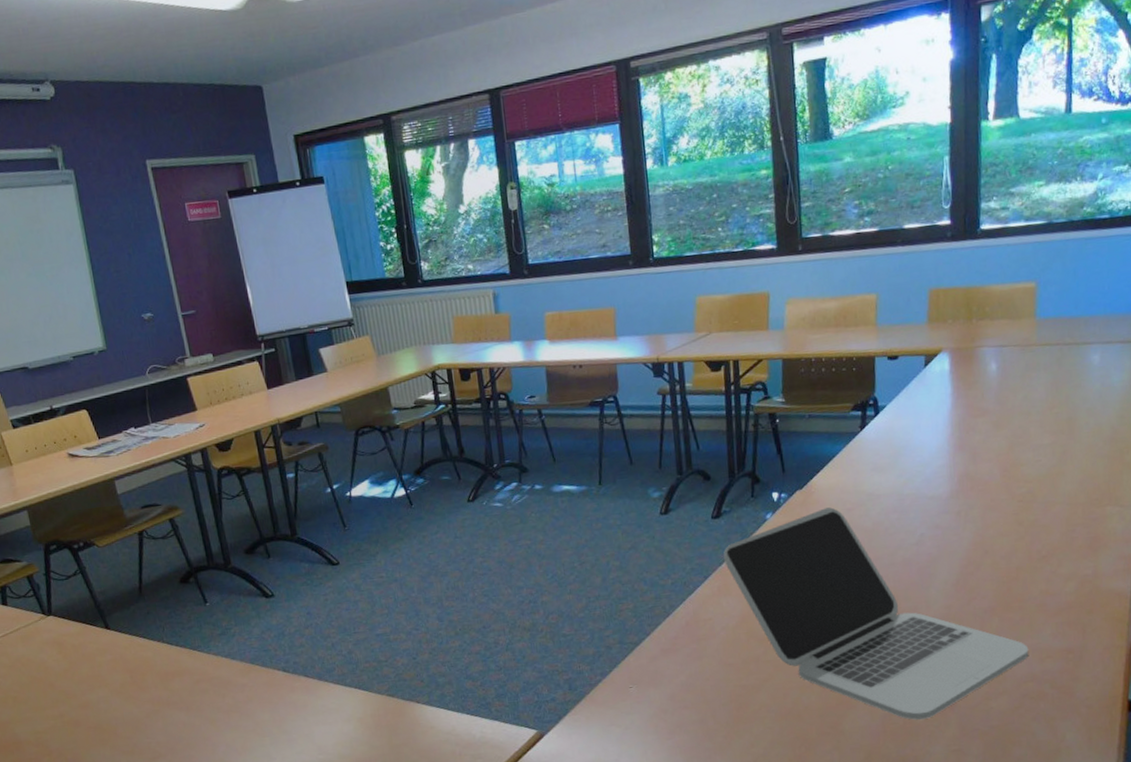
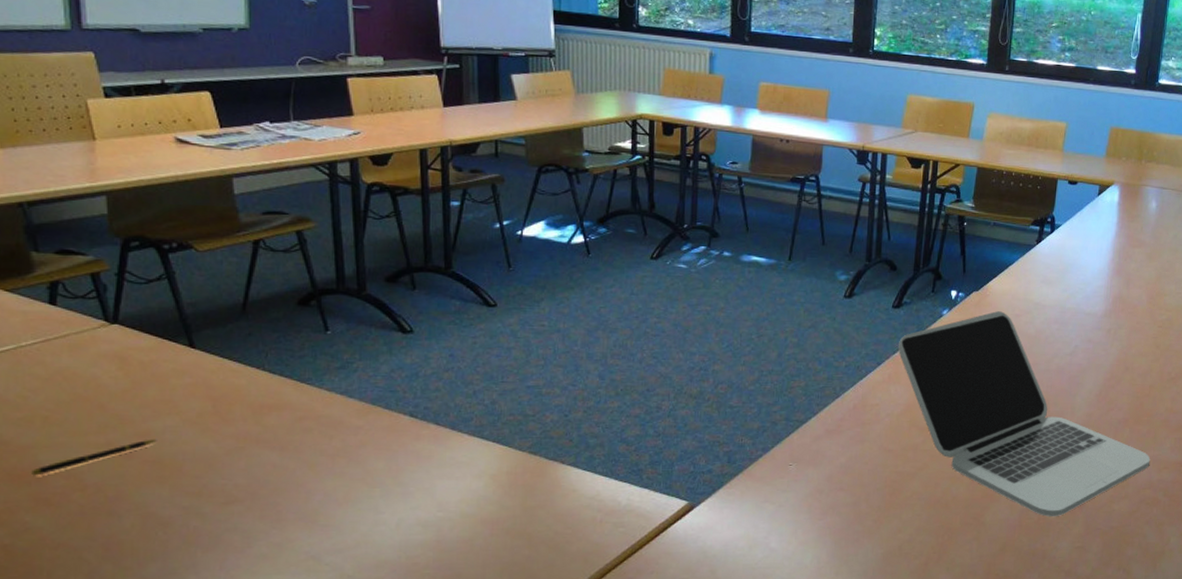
pen: none [12,708,95,746] -> present [31,439,157,476]

